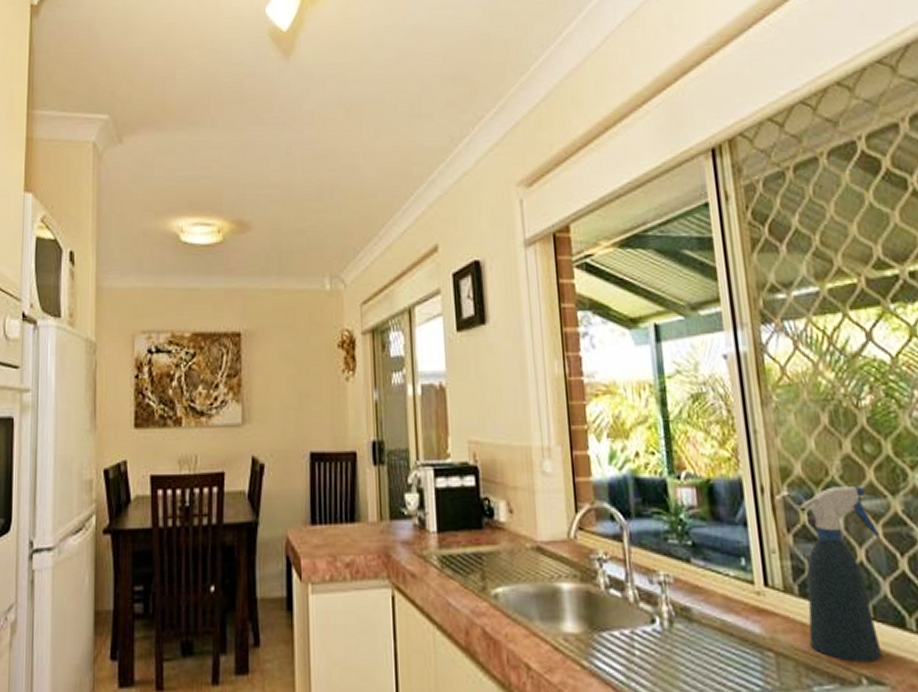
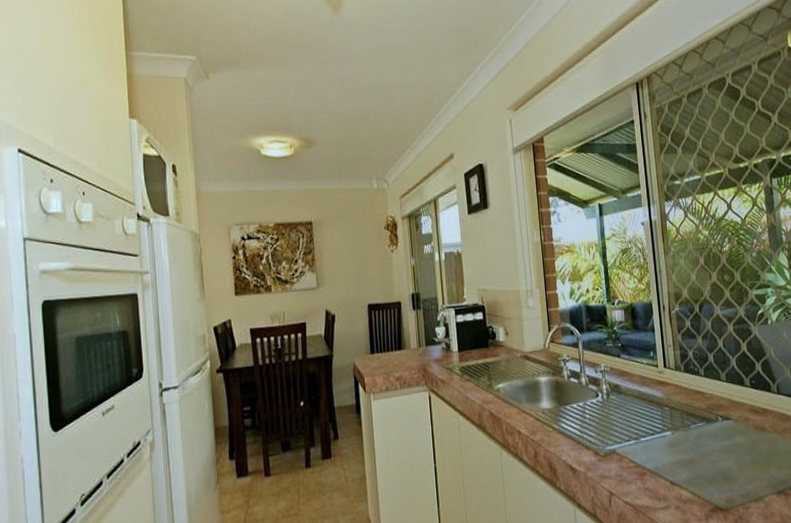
spray bottle: present [795,486,883,662] -> none [683,301,732,408]

